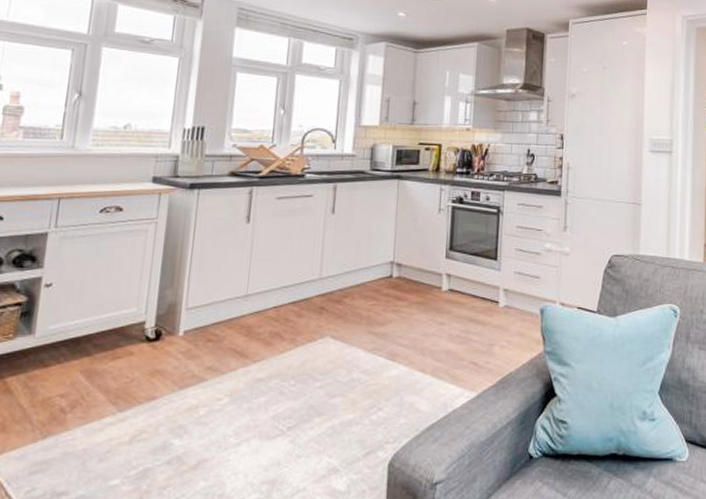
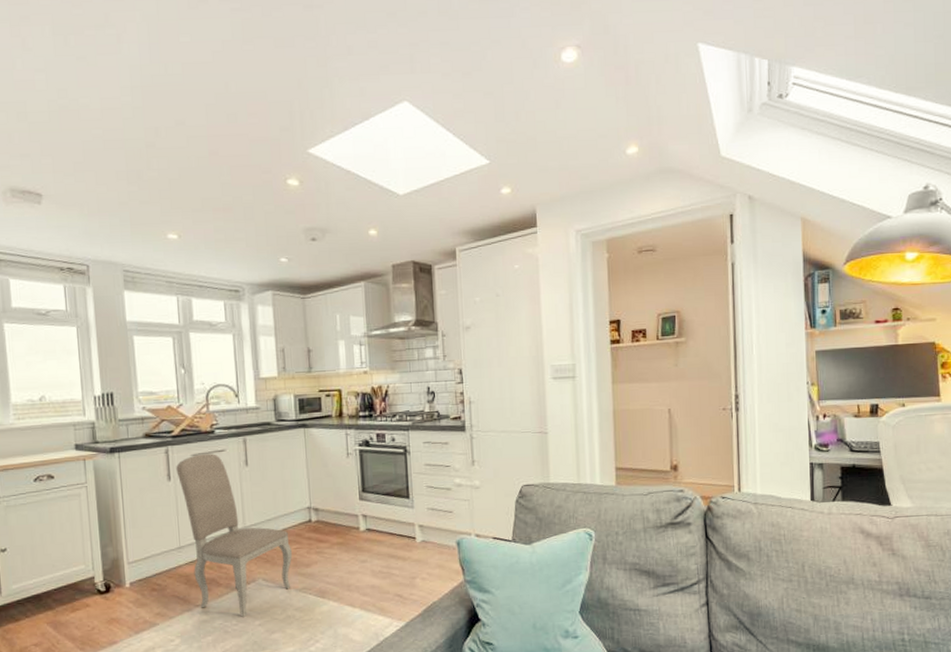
dining chair: none [257,198,368,378] -> present [176,453,293,618]

